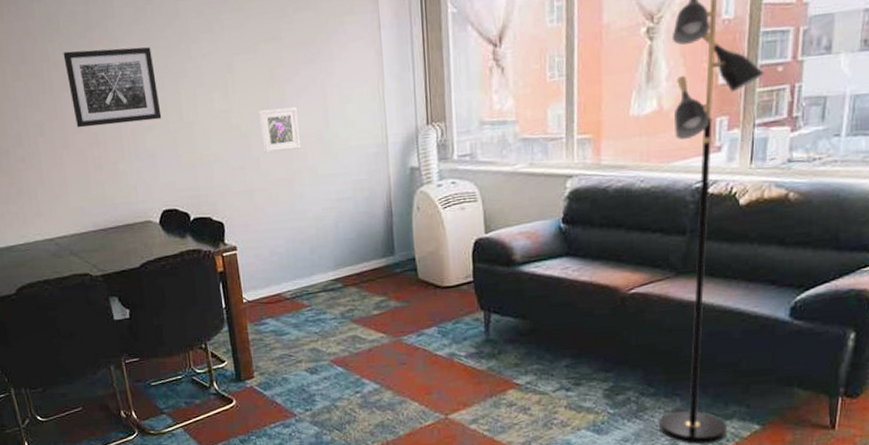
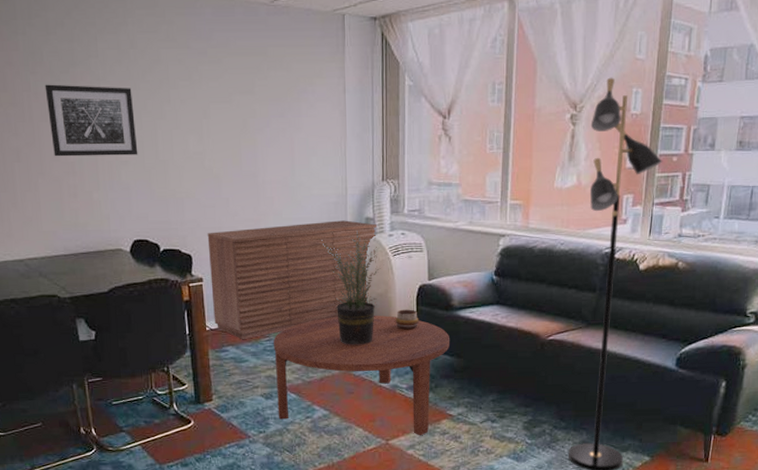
sideboard: none [238,172,428,310] -> present [207,220,377,339]
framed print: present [259,106,301,154] -> none [231,154,268,195]
coffee table: none [315,275,514,408] -> present [273,315,450,435]
potted plant: none [358,183,430,312] -> present [318,231,381,346]
decorative bowl: none [449,267,477,291] -> present [395,309,419,330]

